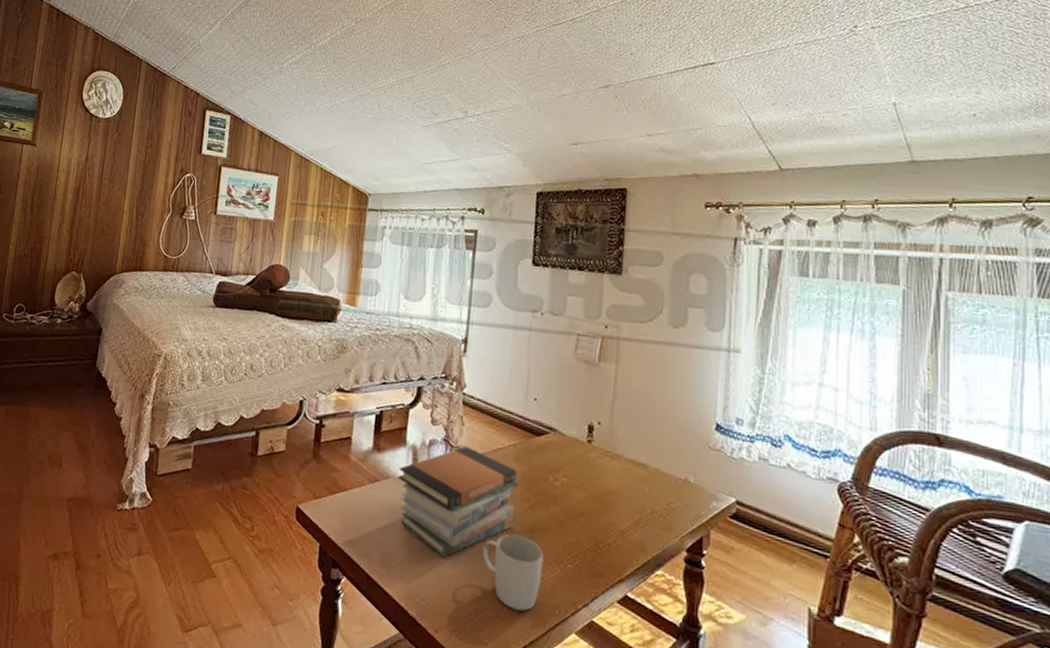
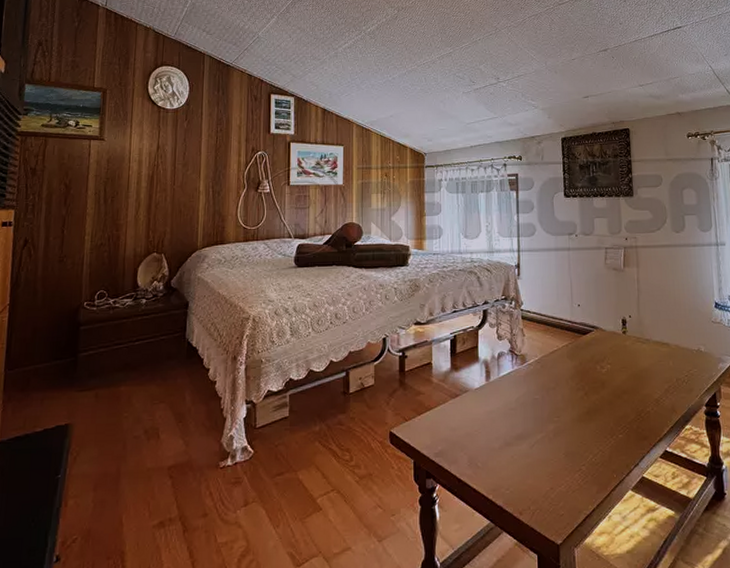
book stack: present [399,446,519,558] -> none [476,353,574,450]
mug: present [482,533,544,611] -> none [550,418,600,481]

